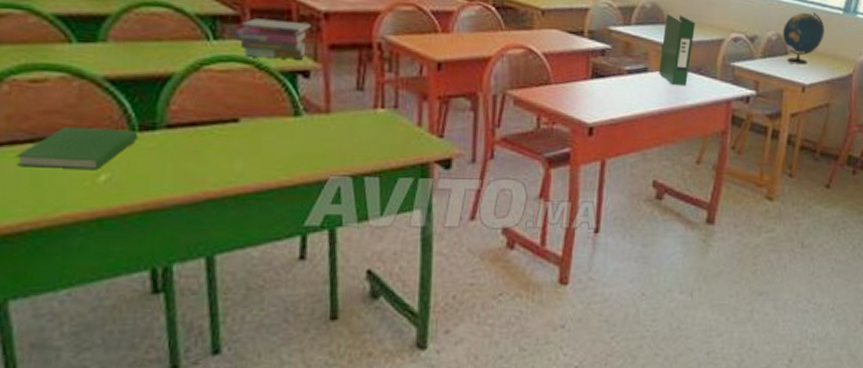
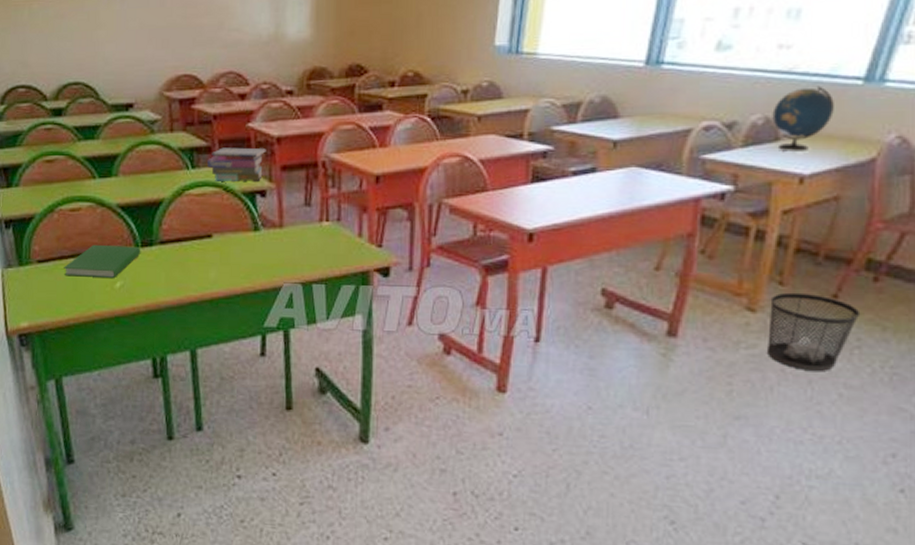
binder: present [659,14,696,87] -> none [610,106,656,186]
waste bin: none [782,183,845,249] -> present [768,292,861,371]

